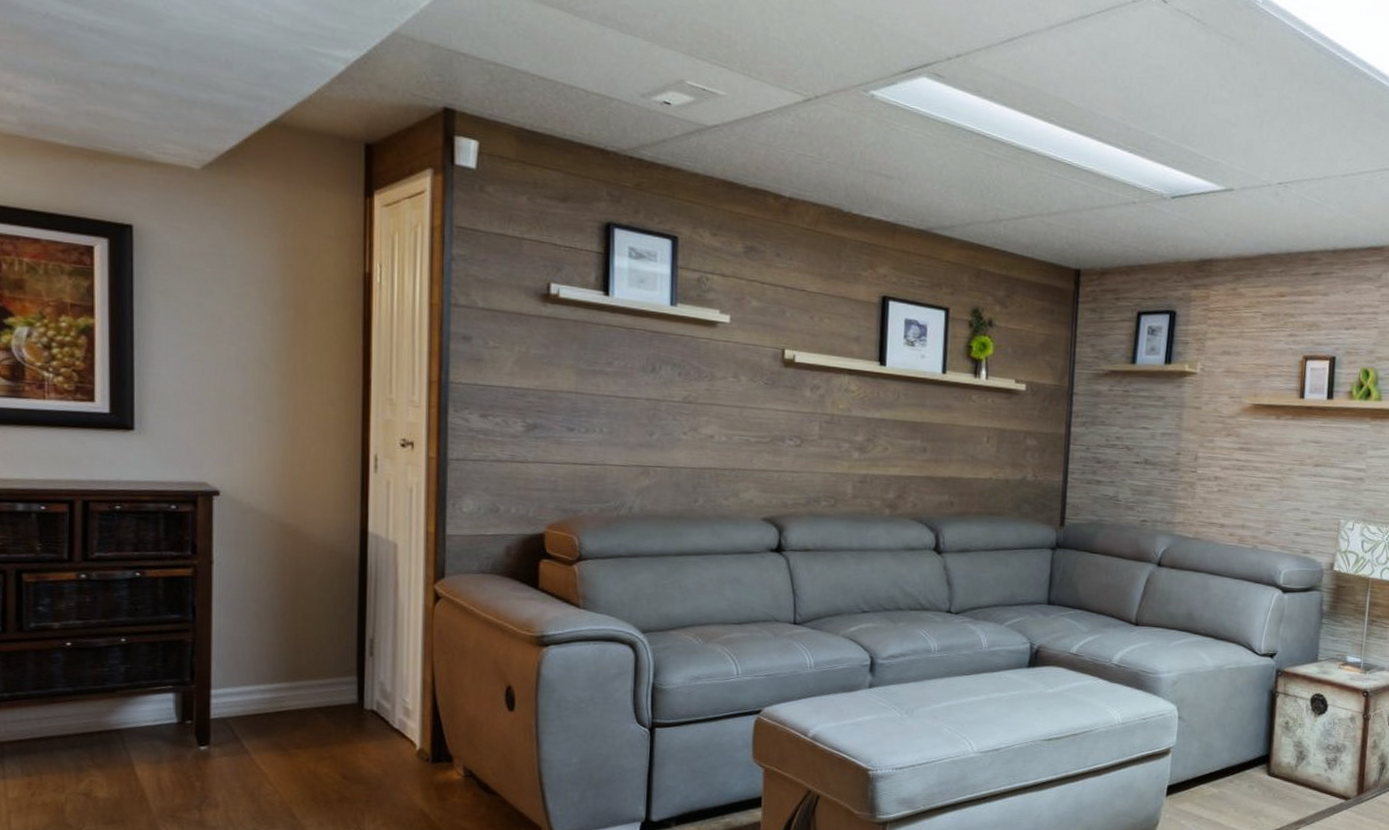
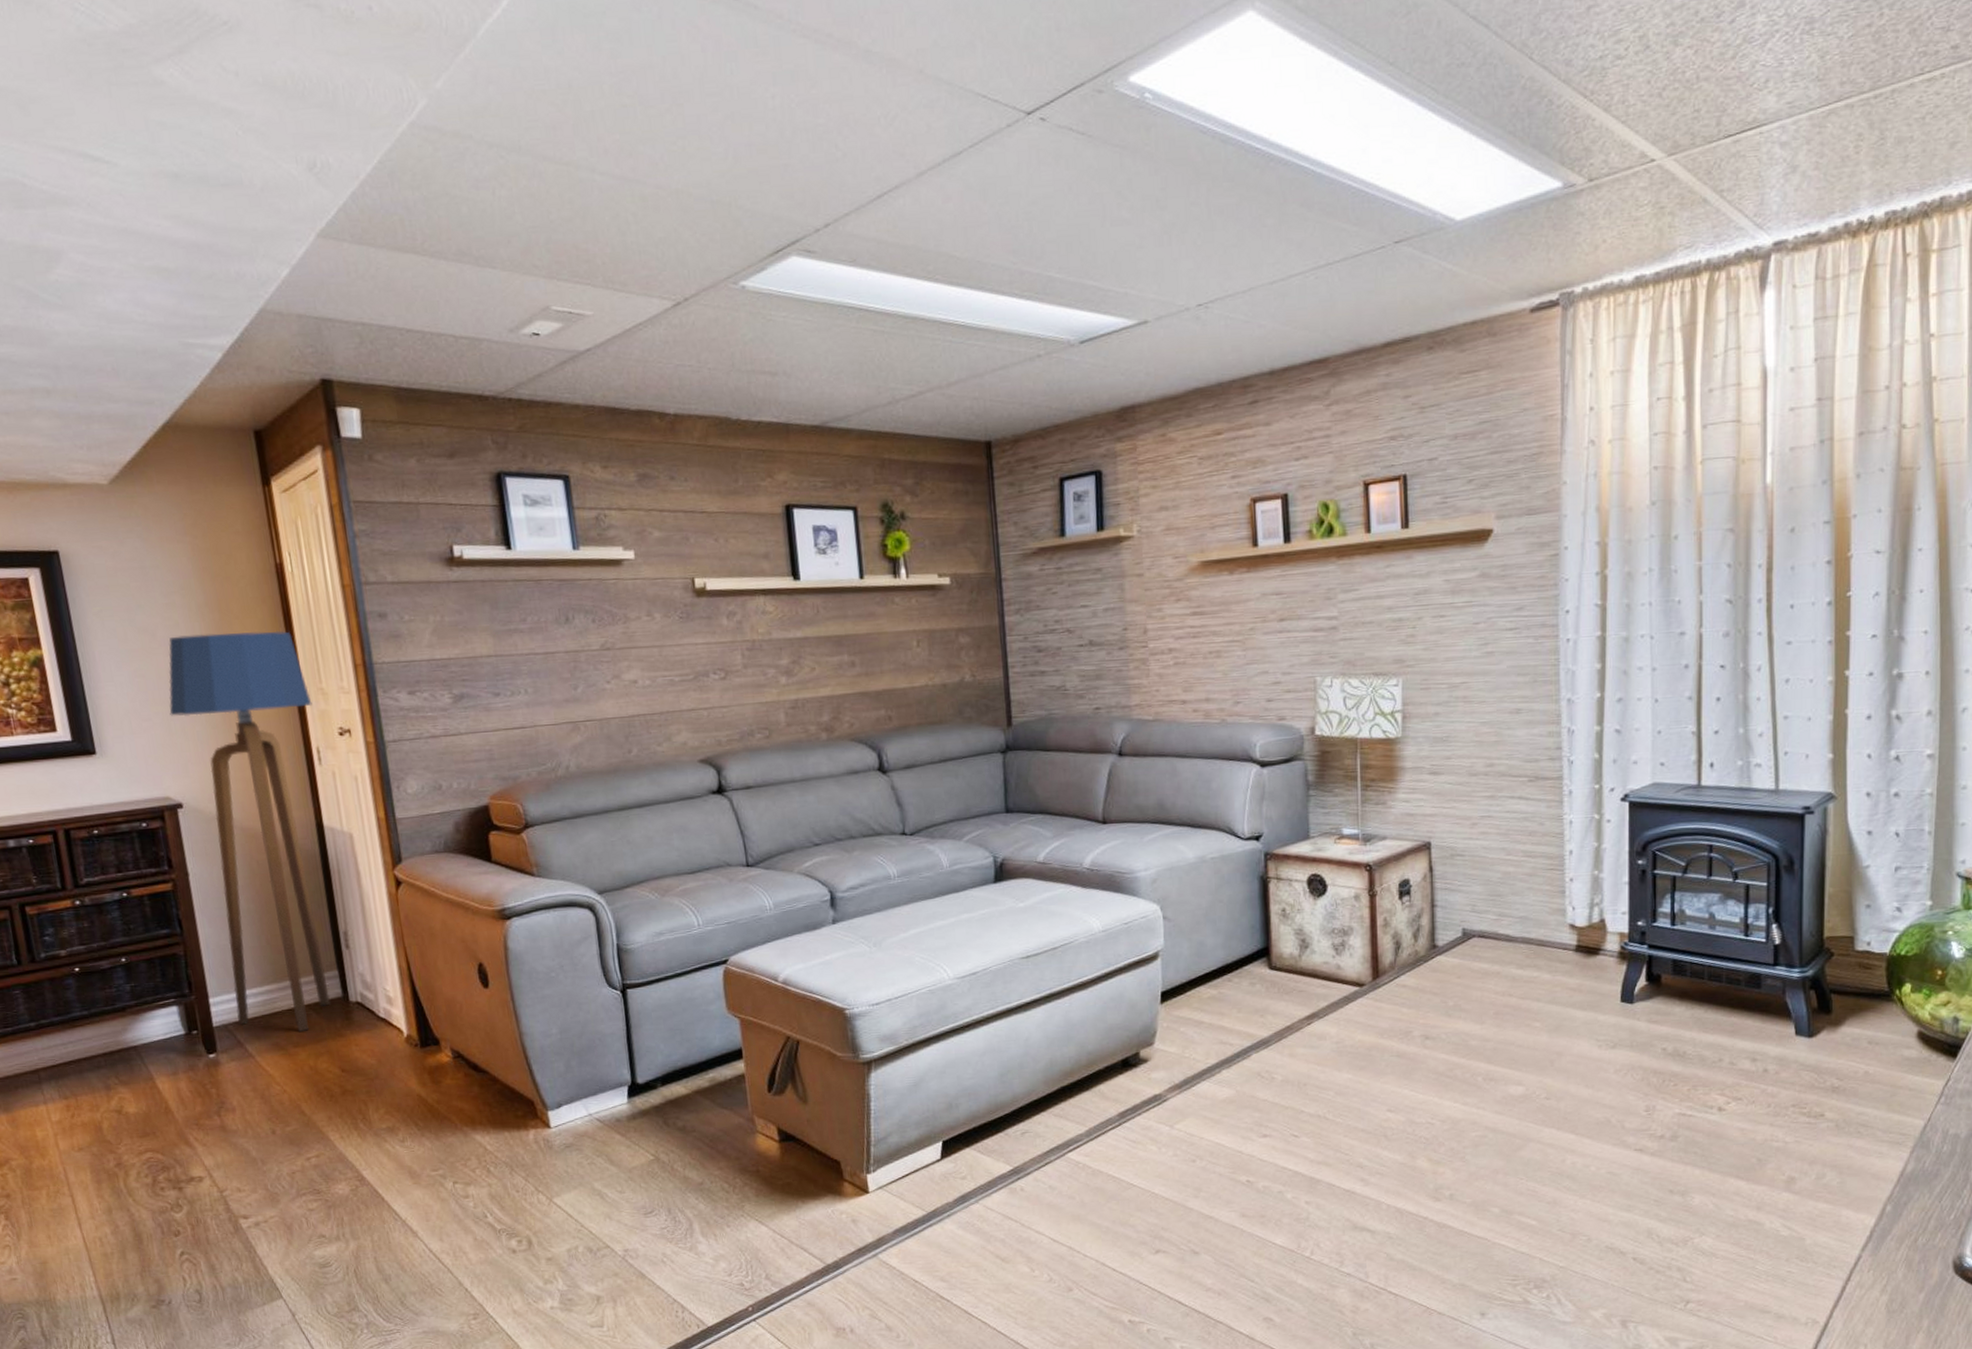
floor lamp: none [223,326,378,735] -> present [168,631,332,1033]

